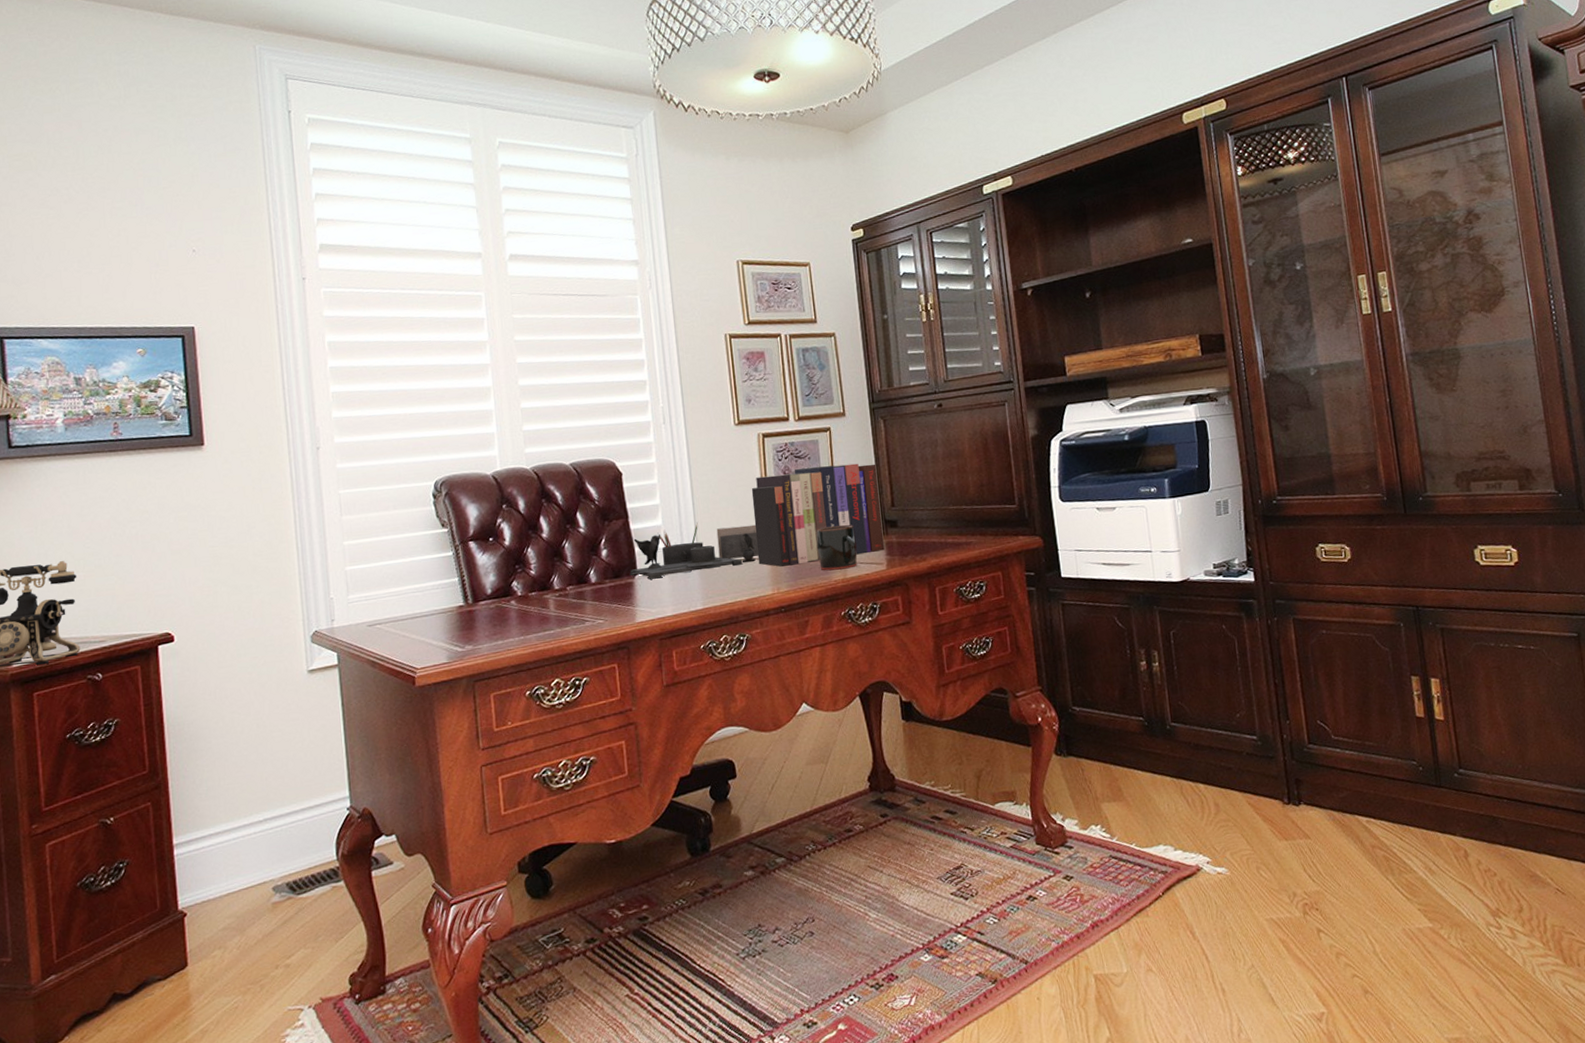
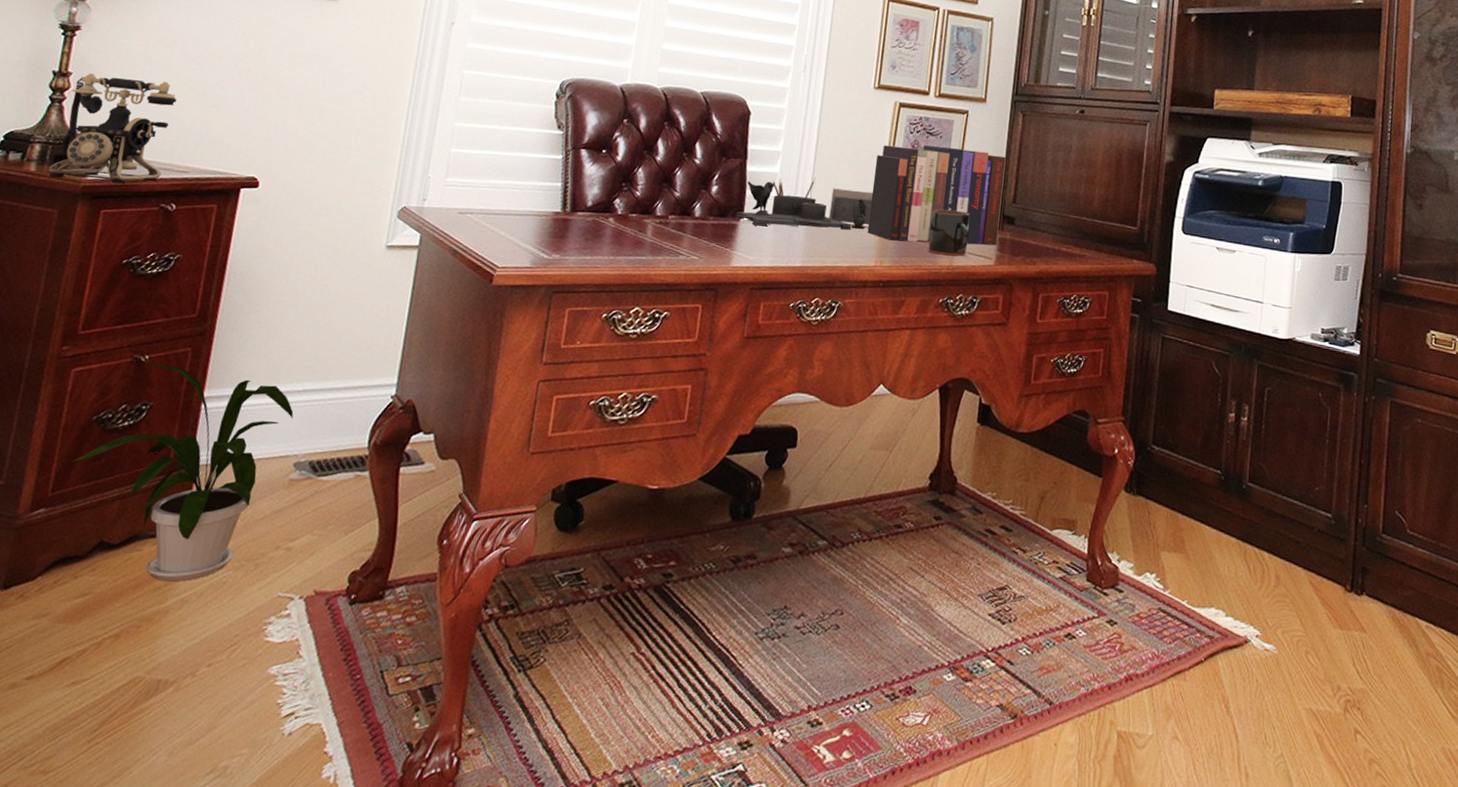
house plant: none [67,820,261,1018] -> present [70,362,294,582]

